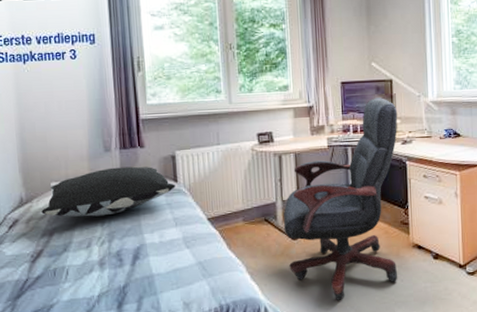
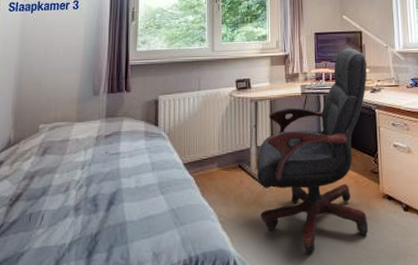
pillow: present [41,166,175,218] -> none [26,110,156,160]

